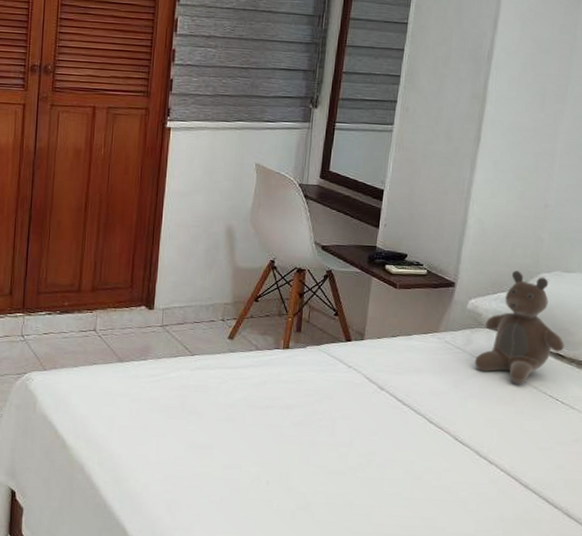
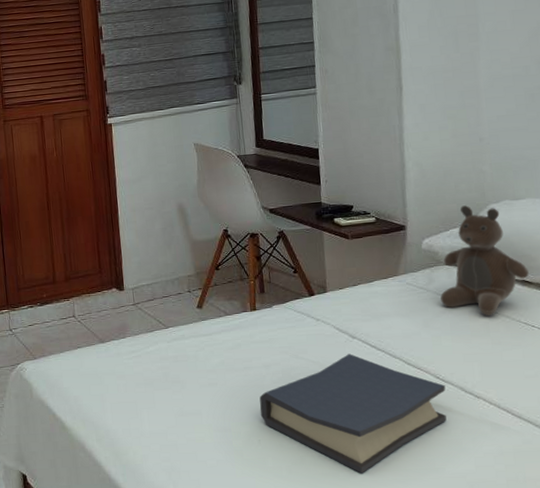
hardback book: none [273,405,462,525] -> present [259,354,447,474]

